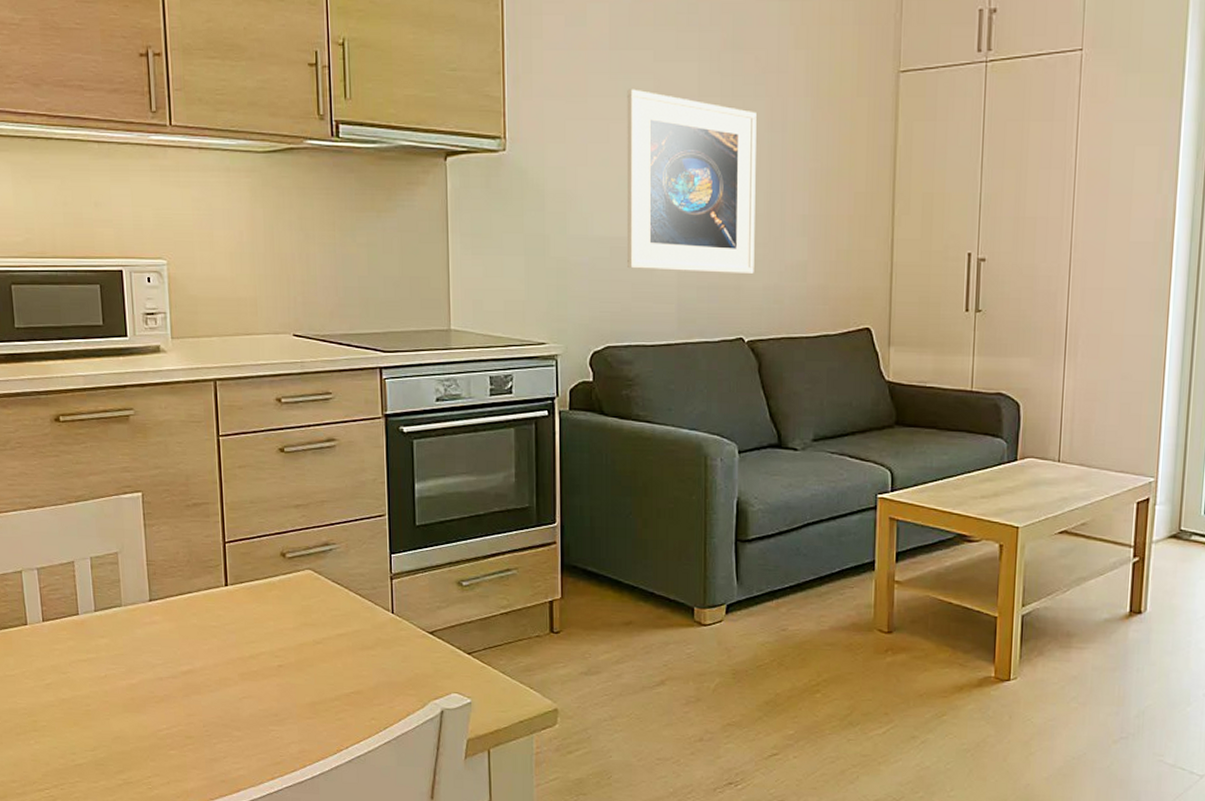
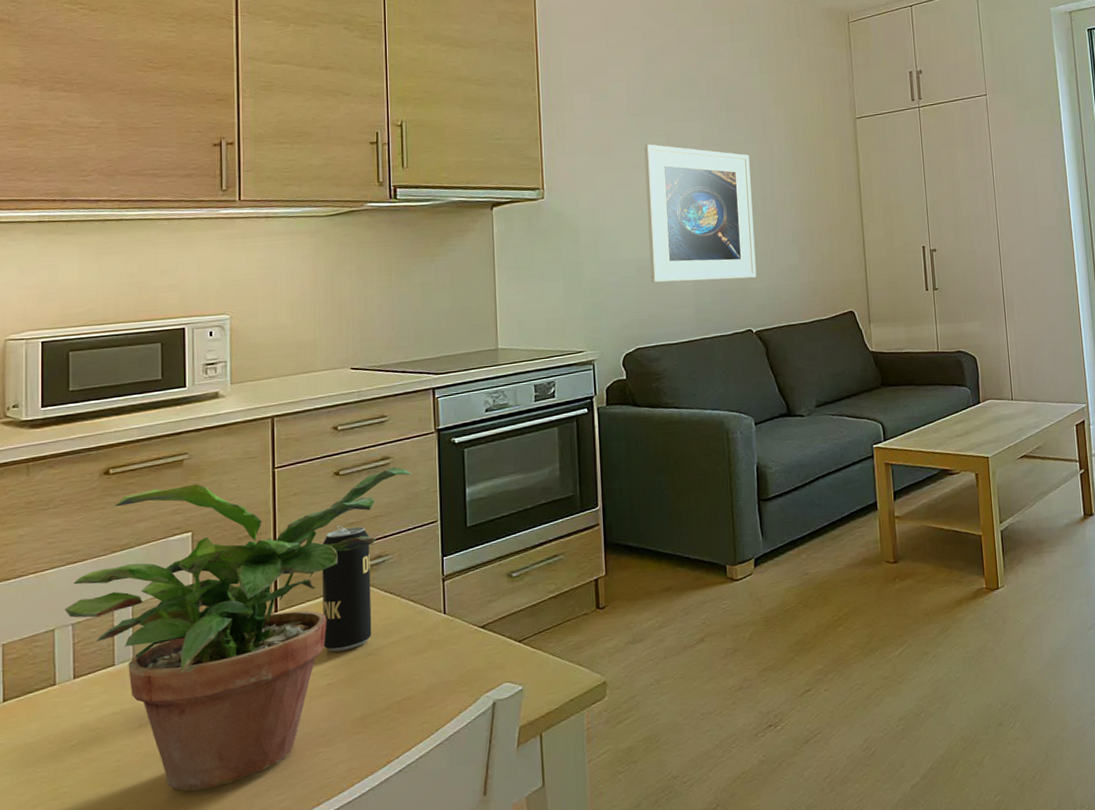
potted plant: none [29,443,359,746] -> present [64,467,413,791]
beverage can: none [269,506,320,635] -> present [322,525,372,652]

